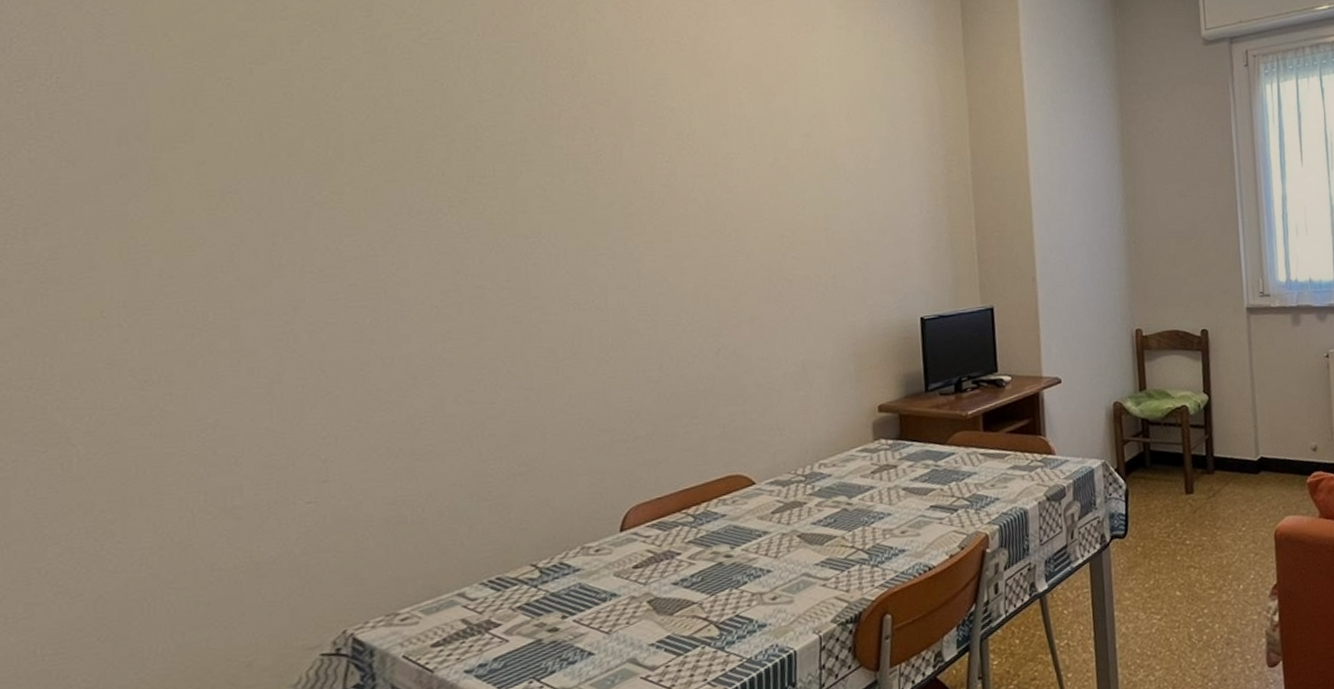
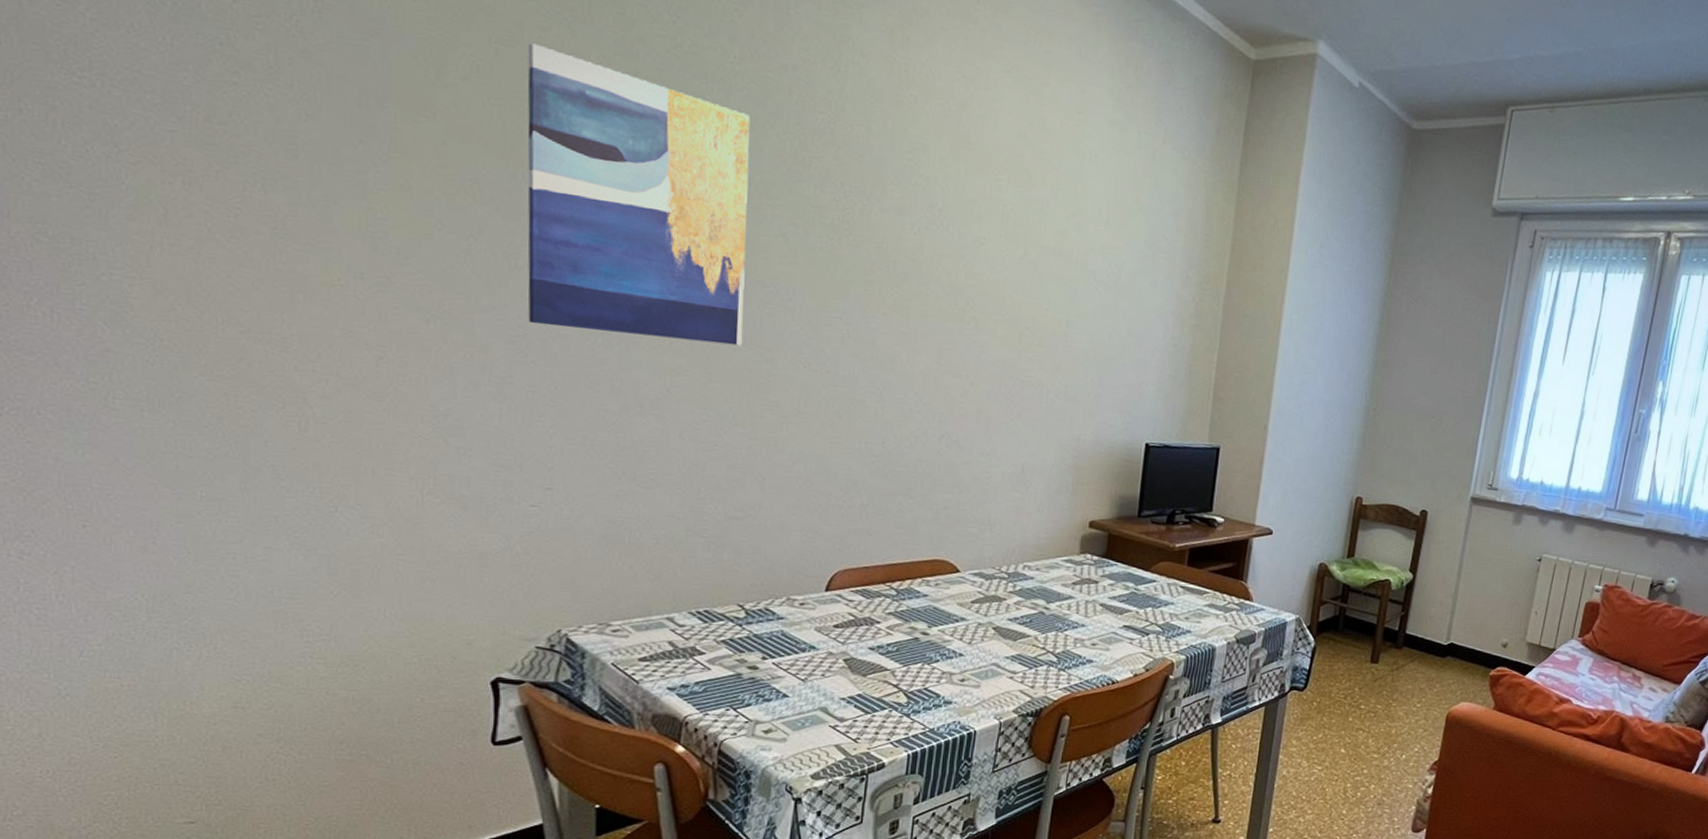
wall art: none [281,57,510,318] -> present [527,43,750,346]

